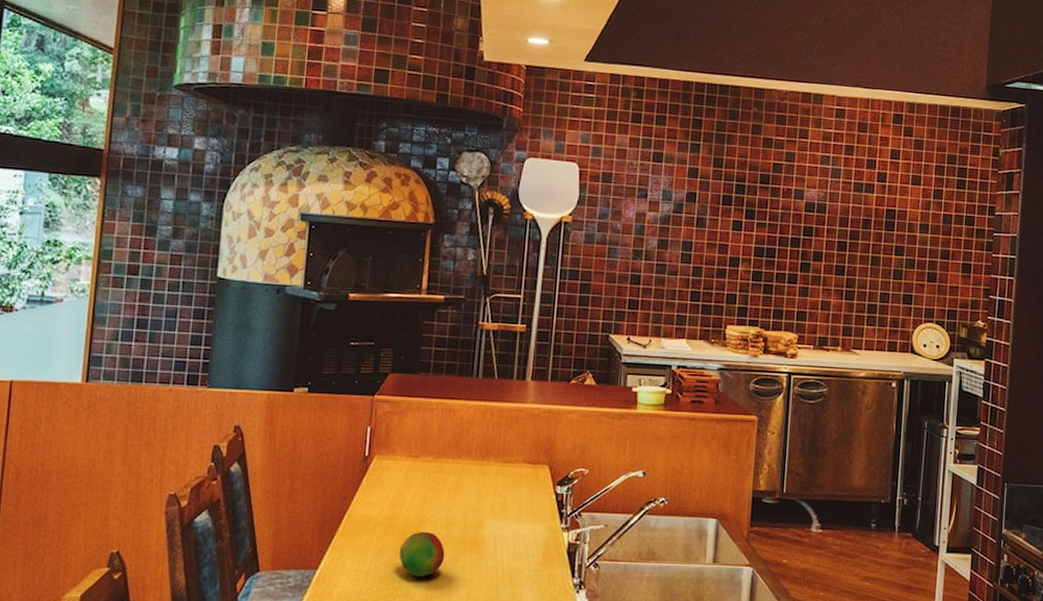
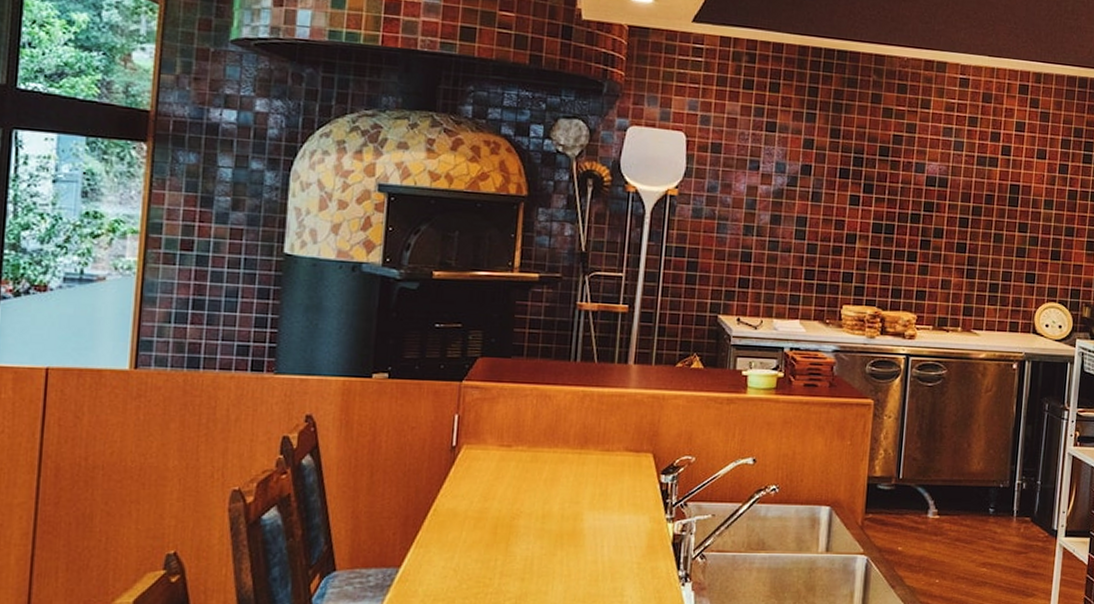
fruit: present [399,532,445,577] -> none [490,526,541,572]

